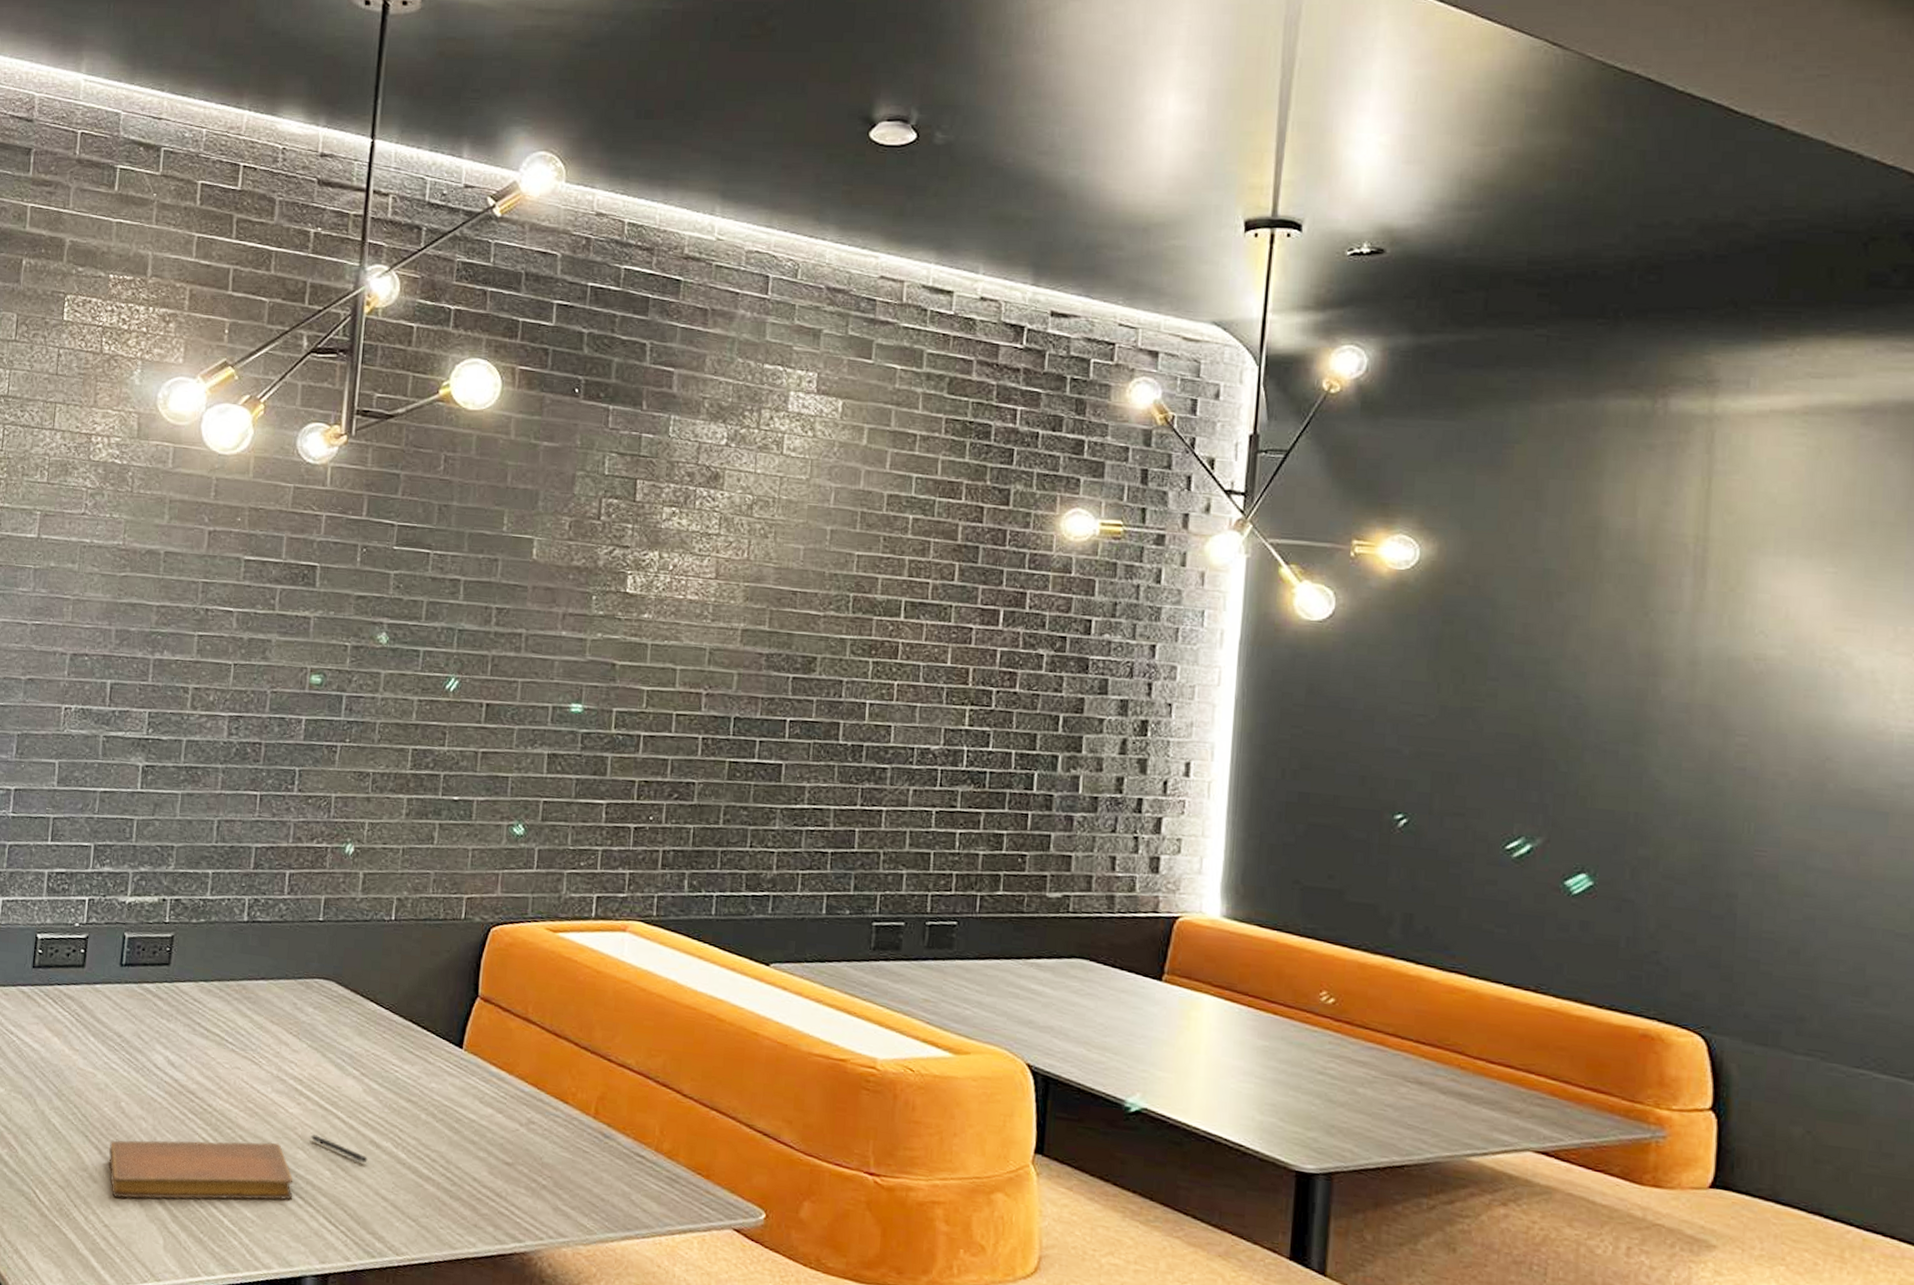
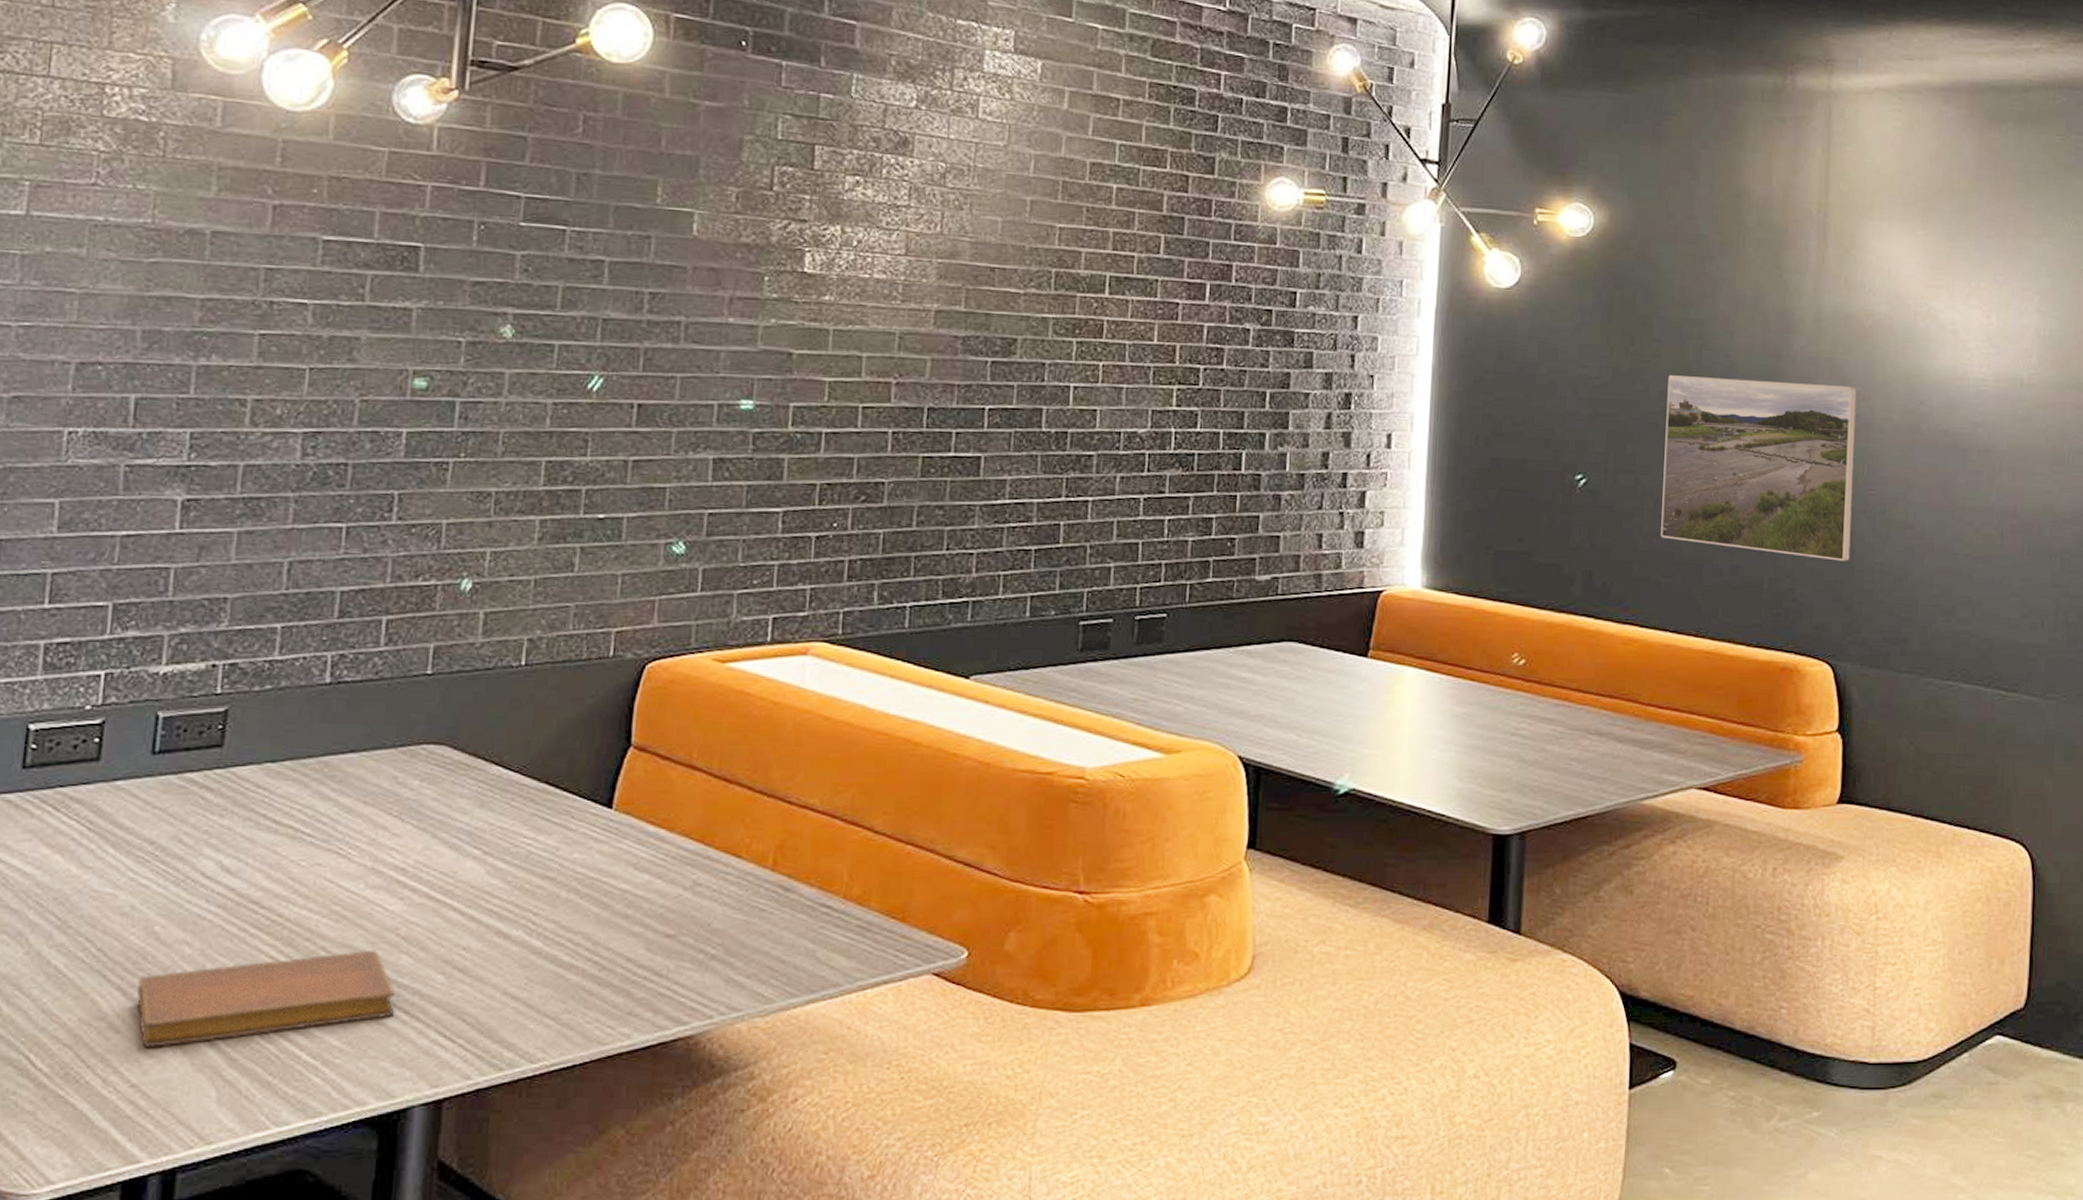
pen: present [310,1134,368,1164] -> none [417,933,493,960]
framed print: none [1494,716,1743,927] -> present [1661,375,1858,562]

